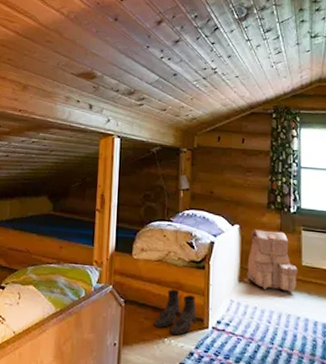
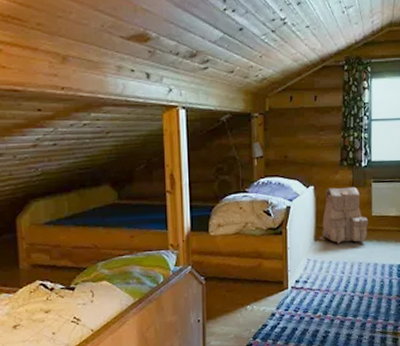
boots: present [154,289,197,336] -> none [236,259,277,302]

